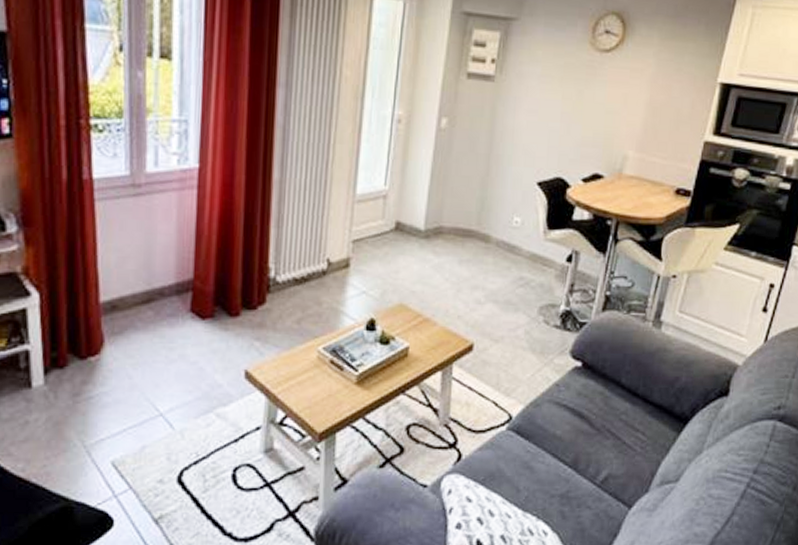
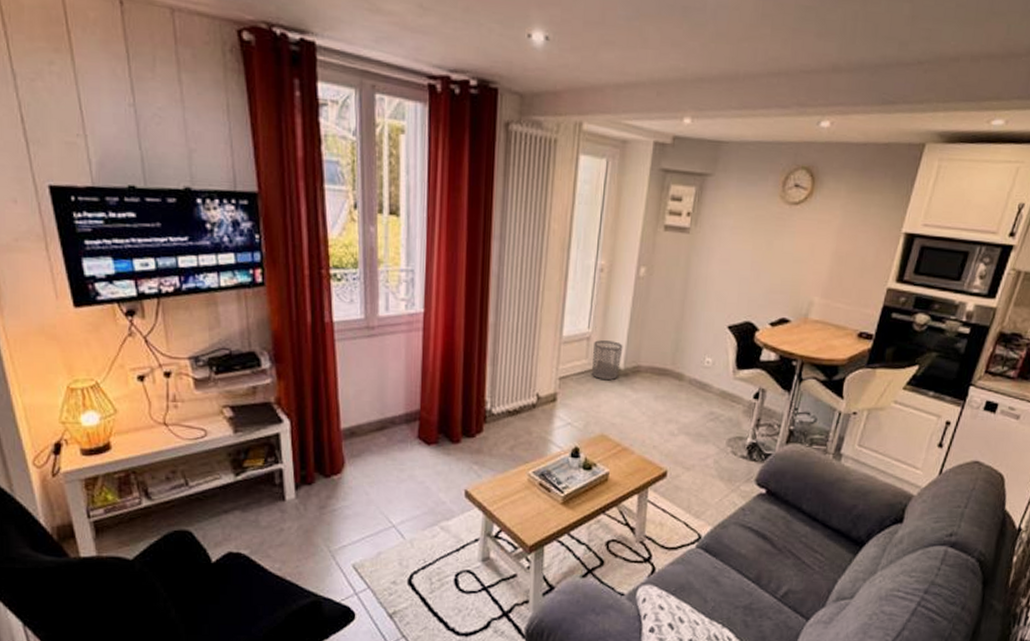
waste bin: none [389,198,424,242] -> present [592,340,623,380]

